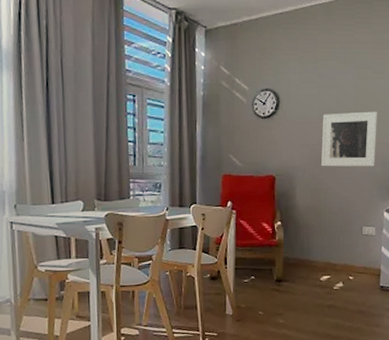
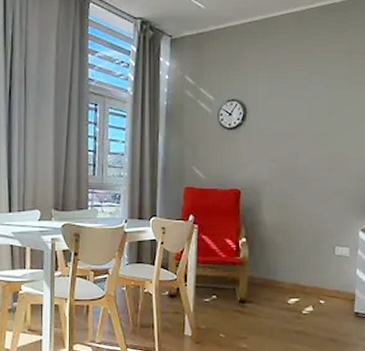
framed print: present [321,111,378,167] -> none [291,124,353,183]

